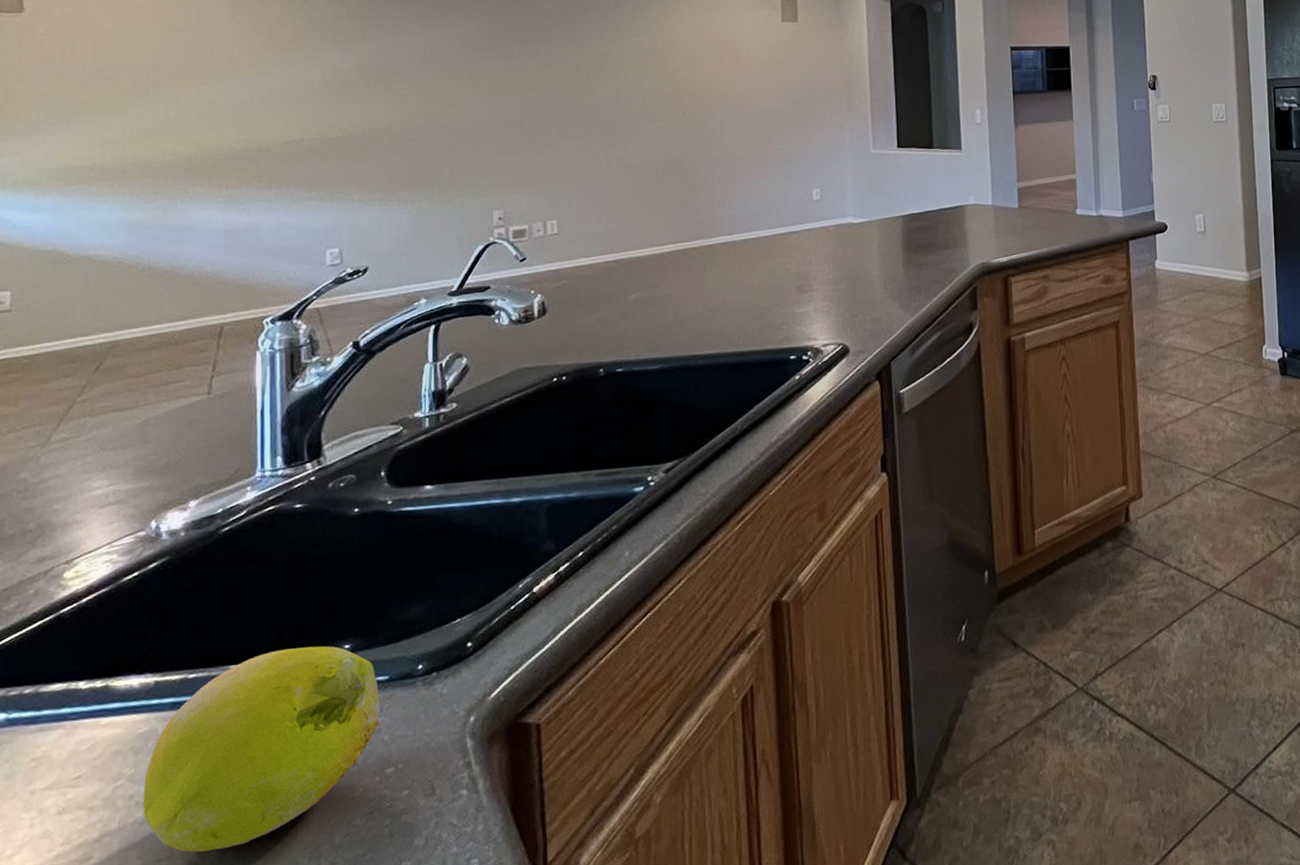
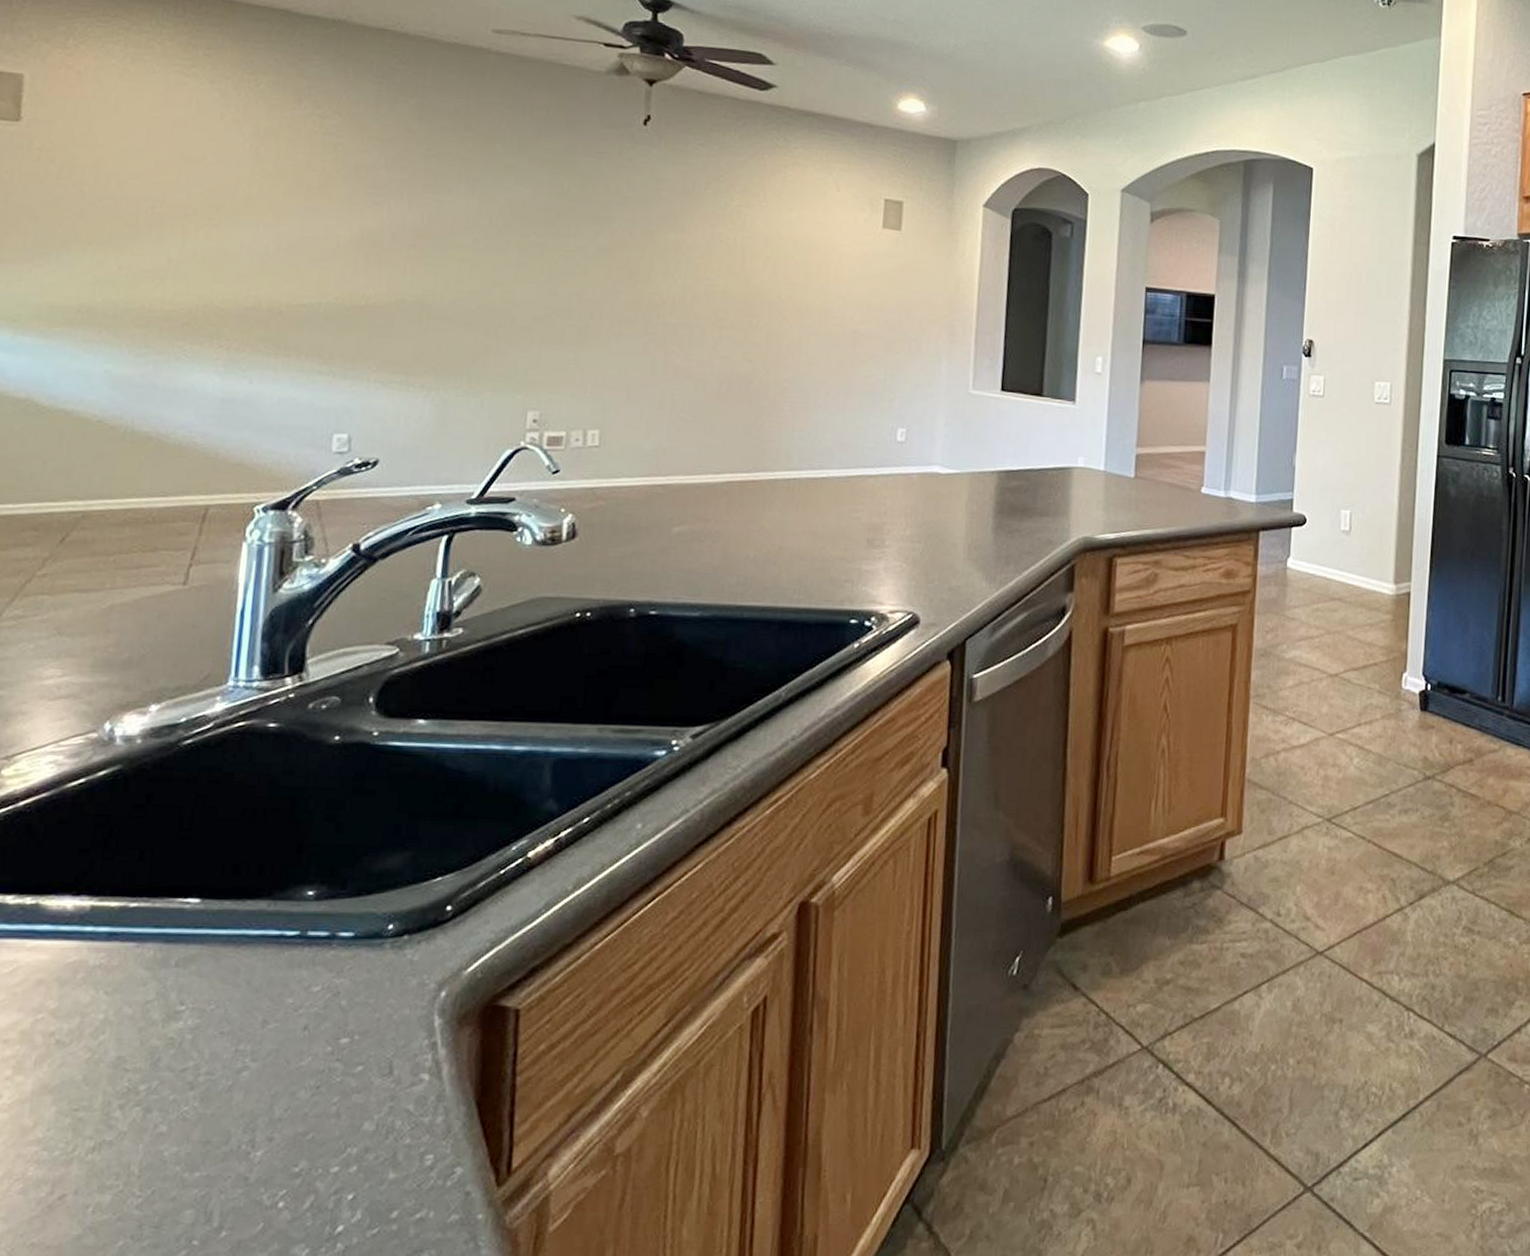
fruit: present [143,646,380,853] -> none [63,887,342,1106]

